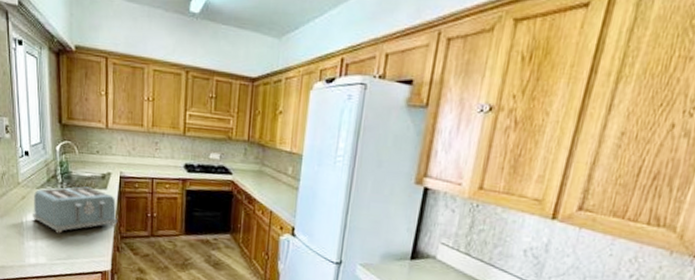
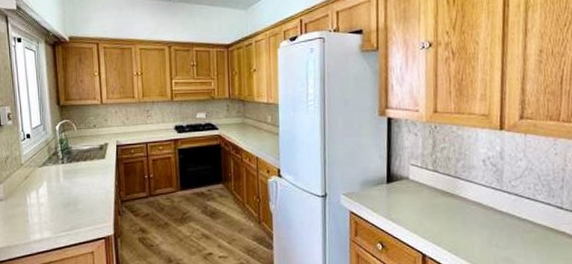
toaster: present [33,186,118,234] -> none [36,159,117,207]

